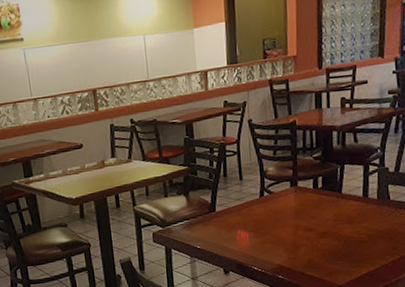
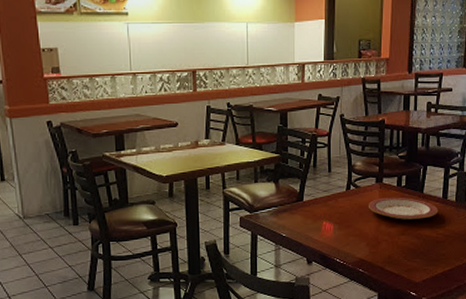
plate: none [283,199,359,223] -> present [368,197,439,220]

